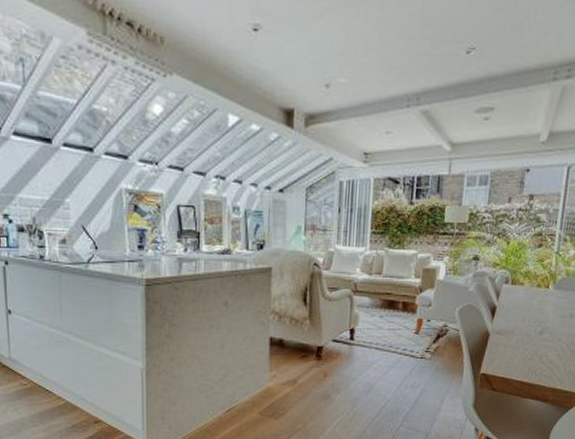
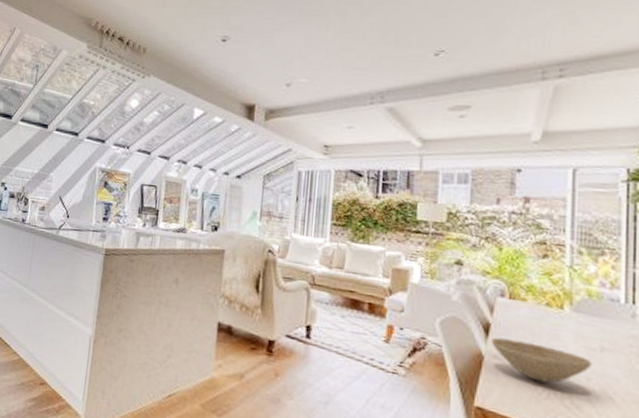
bowl: none [495,317,564,347] -> present [490,337,593,384]

